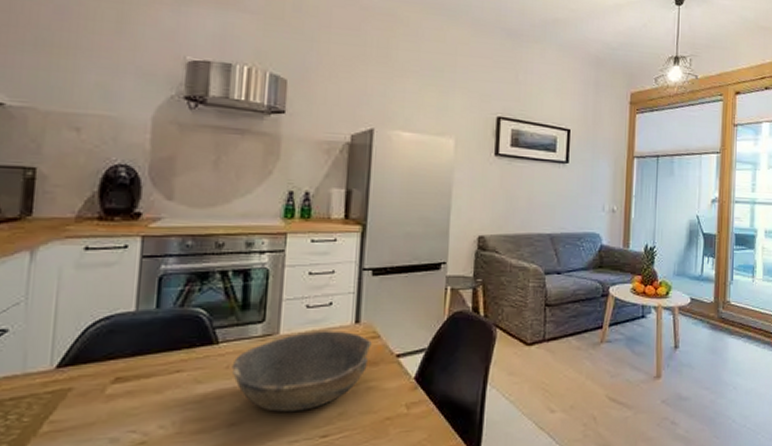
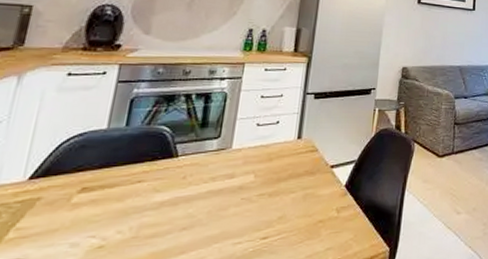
bowl: present [231,331,372,413] -> none [187,145,310,217]

